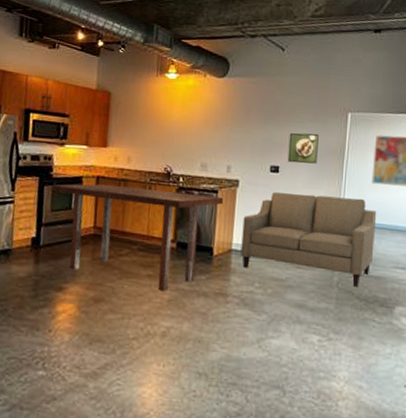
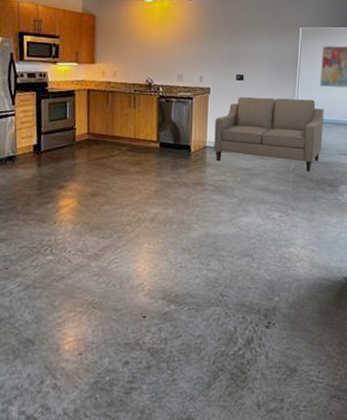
dining table: present [51,184,224,292] -> none [47,95,198,184]
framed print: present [287,132,319,164] -> none [250,46,276,72]

